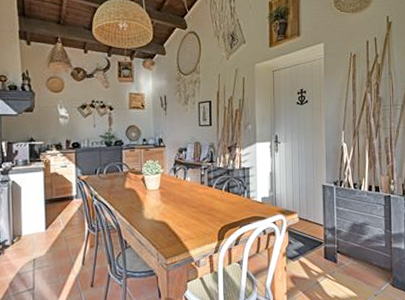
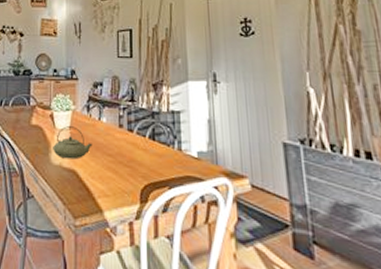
teapot: none [145,186,179,214] -> present [53,126,93,160]

